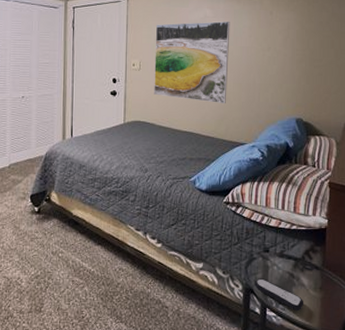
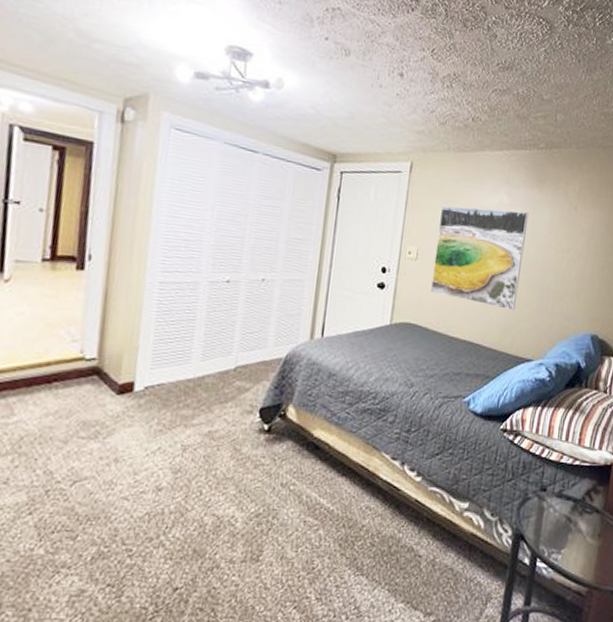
remote control: present [254,278,304,310] -> none [526,522,580,561]

